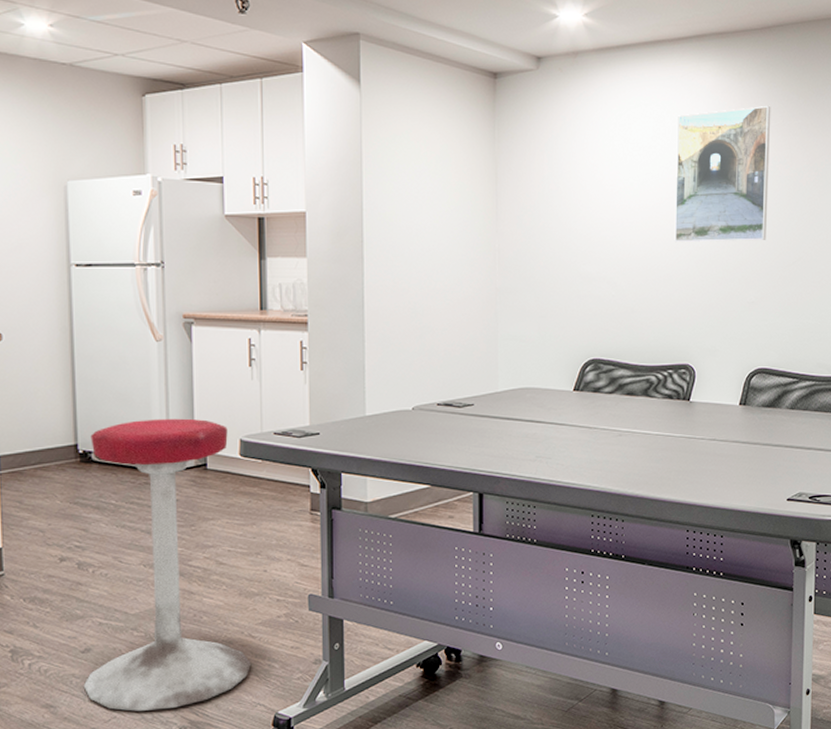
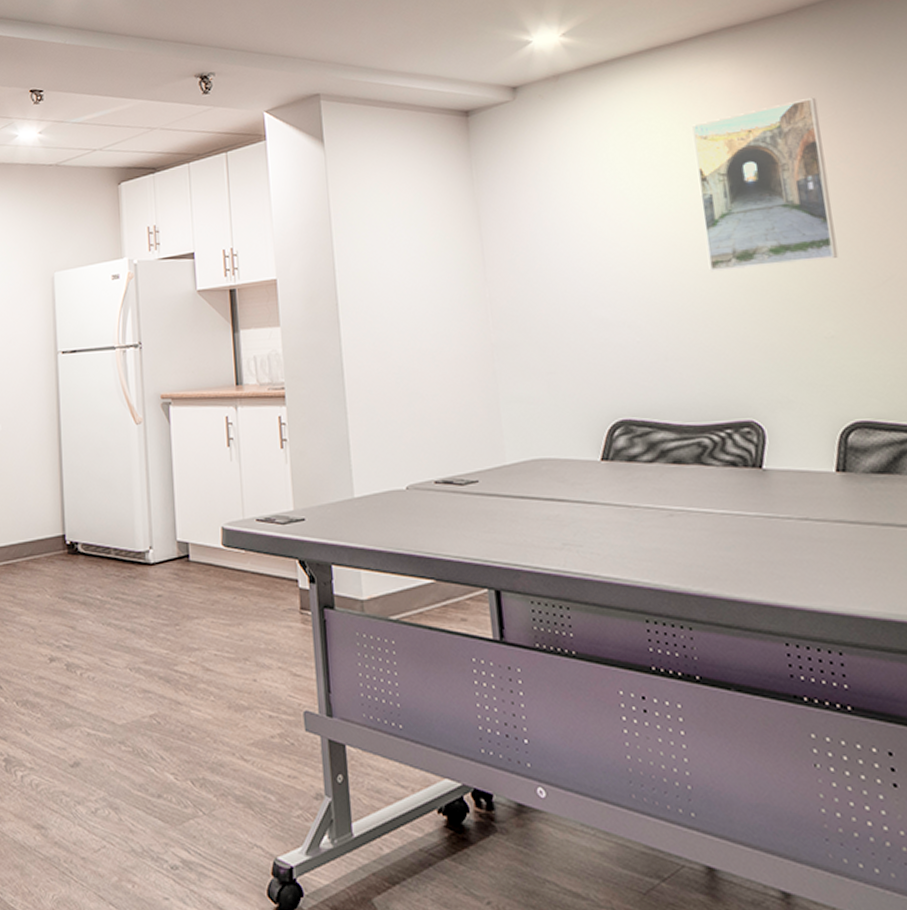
stool: present [83,418,252,711] -> none [72,505,245,842]

